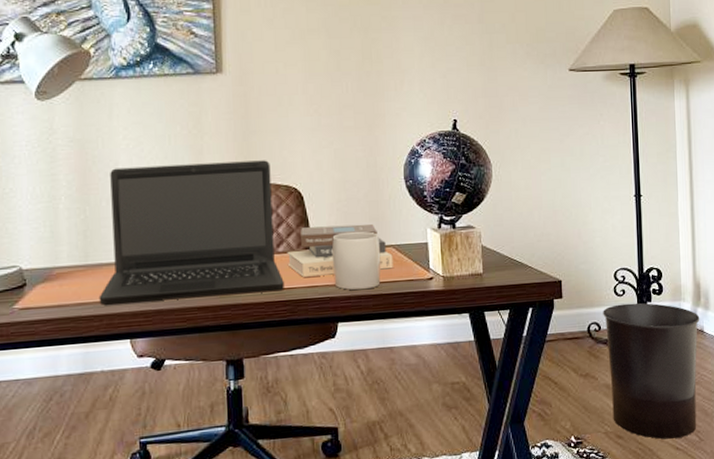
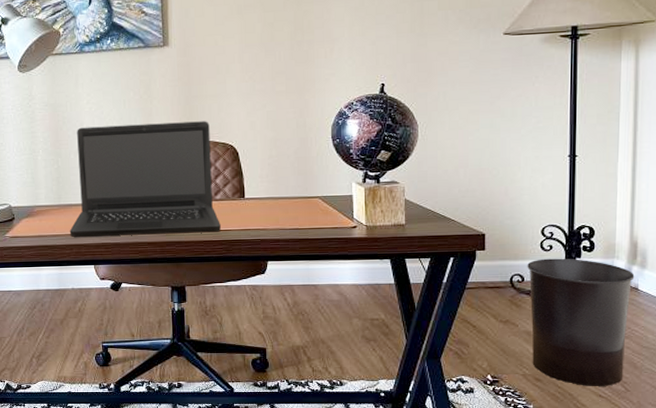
books: present [287,224,393,277] -> none [223,177,319,221]
mug: present [331,231,381,291] -> none [263,183,308,235]

